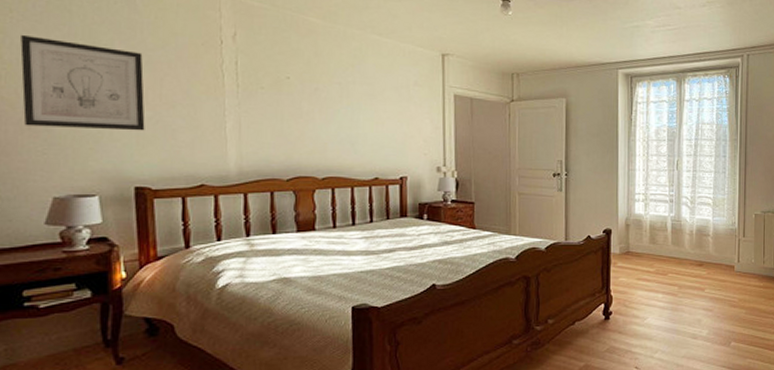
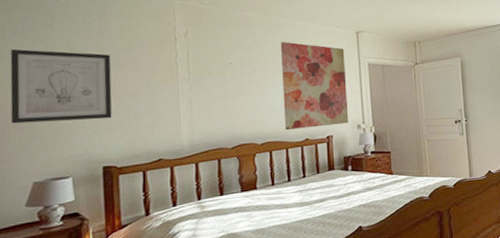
wall art: none [348,58,428,166] -> present [280,42,349,131]

